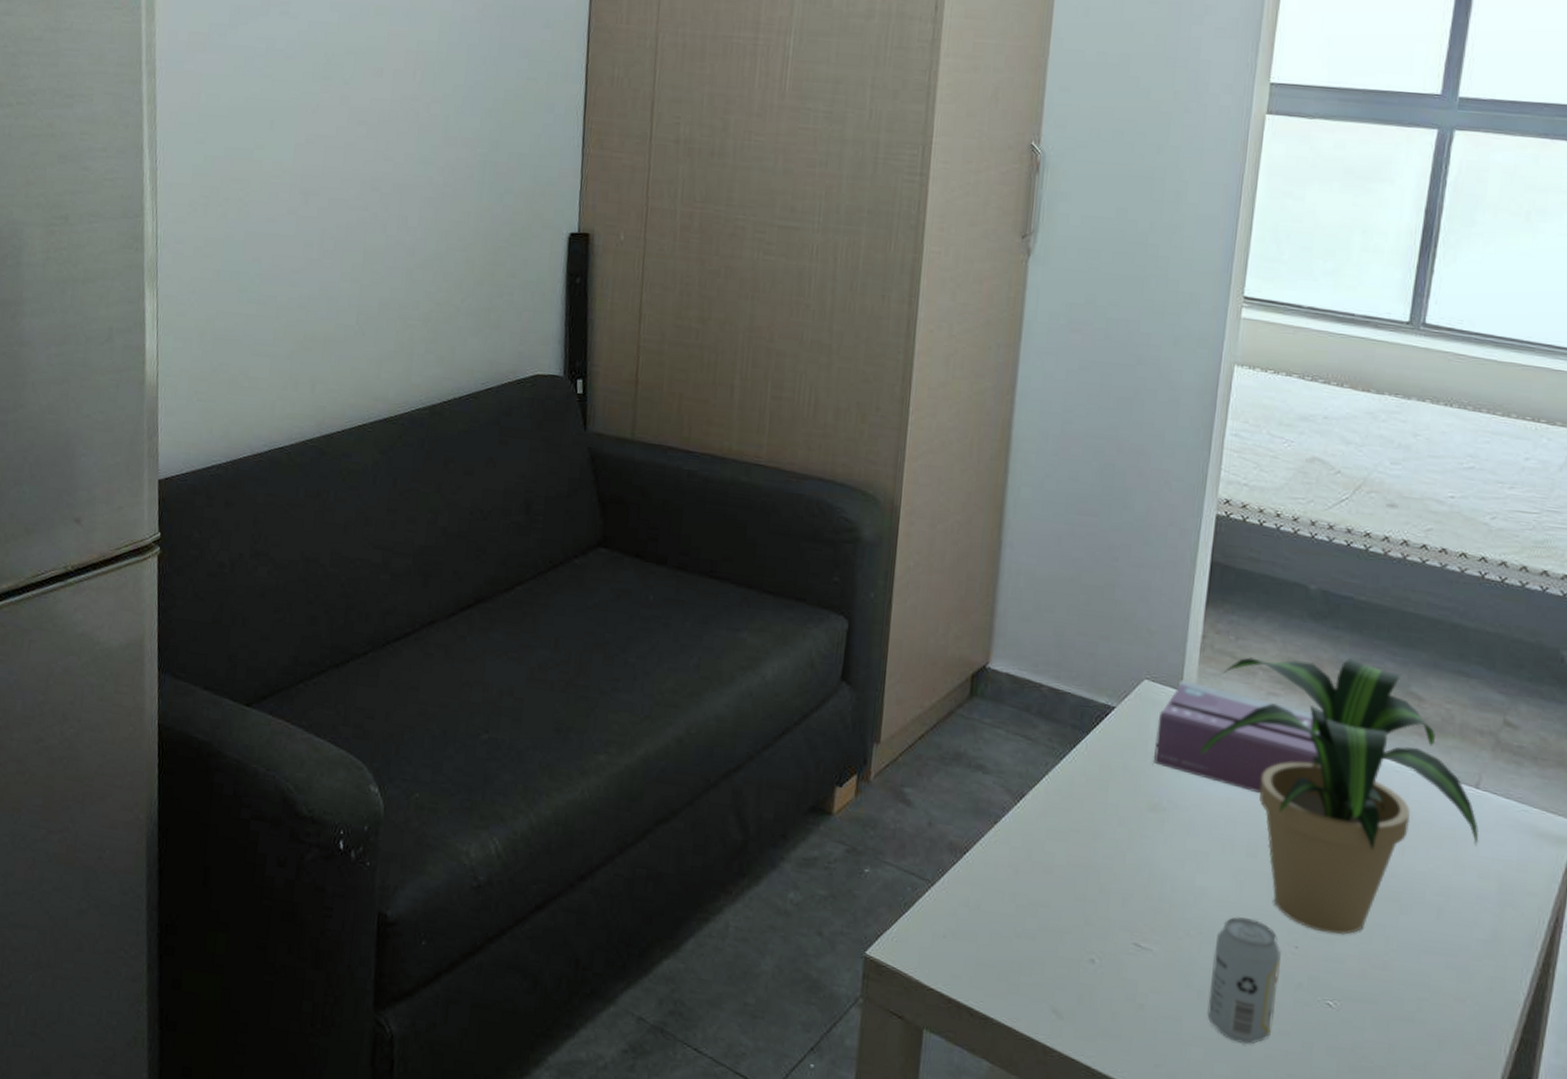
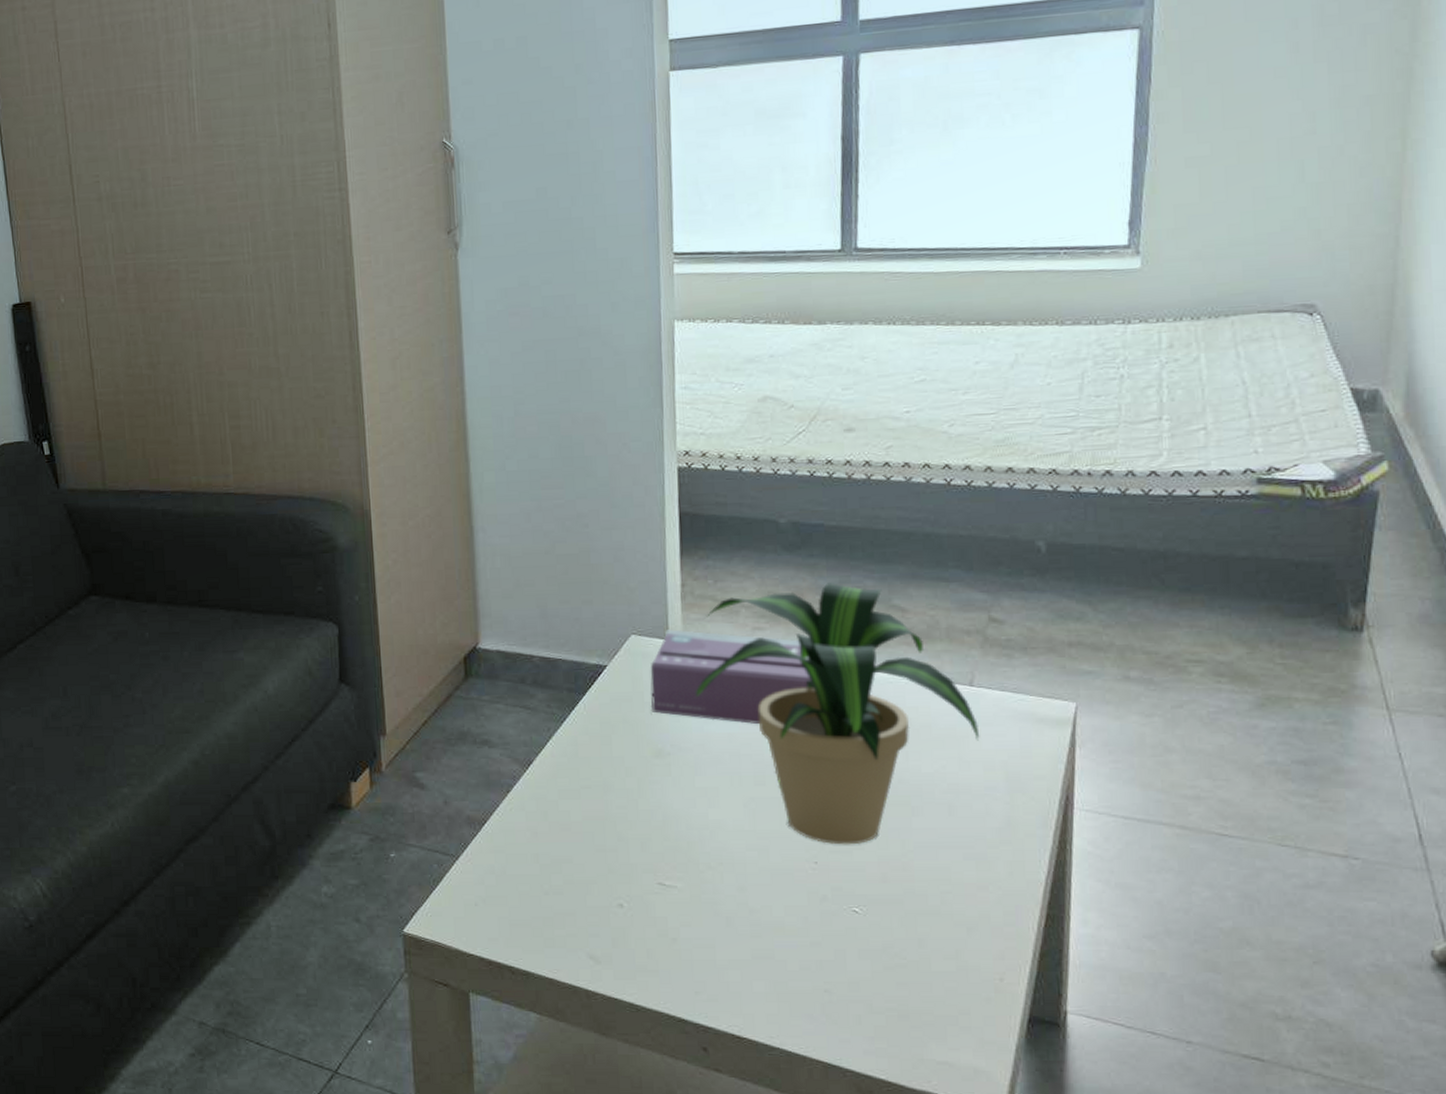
beverage can: present [1207,917,1282,1044] -> none [736,843,804,960]

